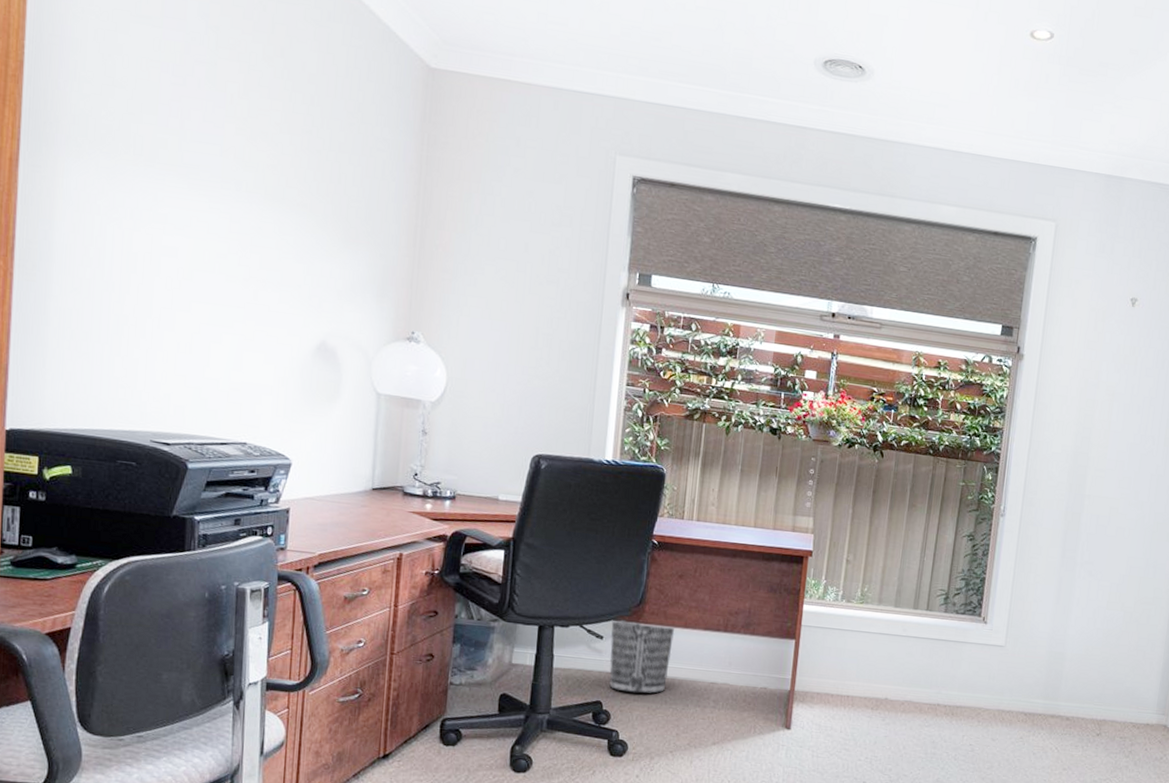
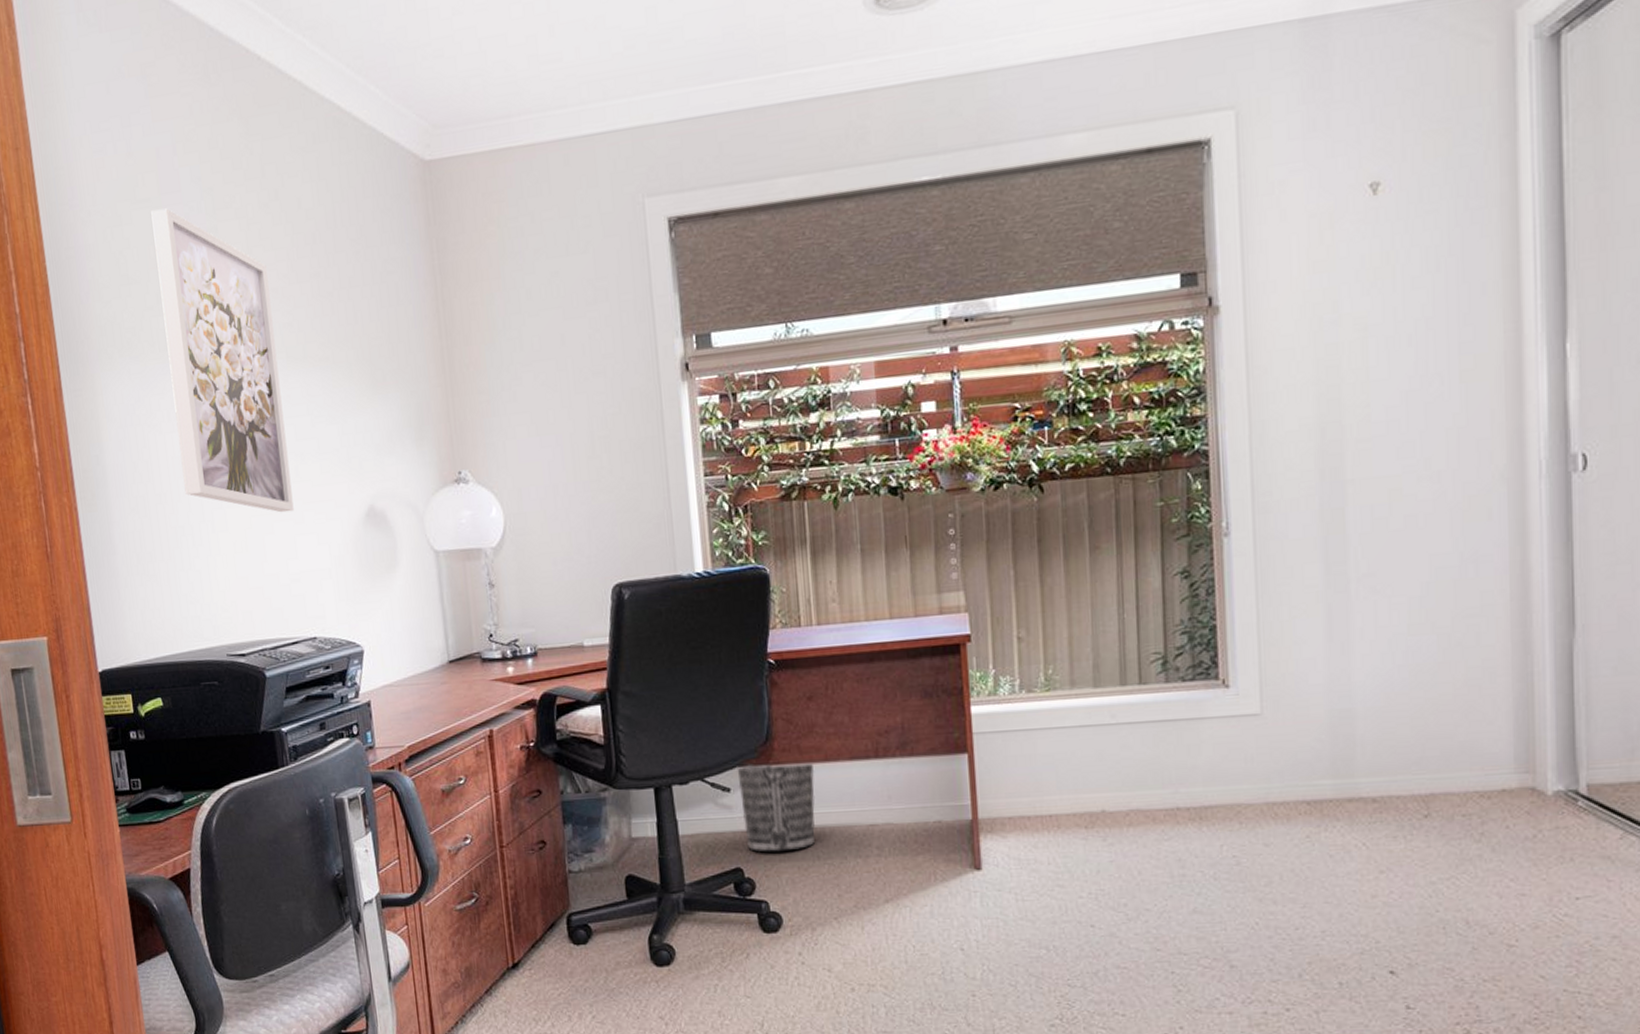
wall art: none [135,28,260,329] -> present [151,208,294,513]

